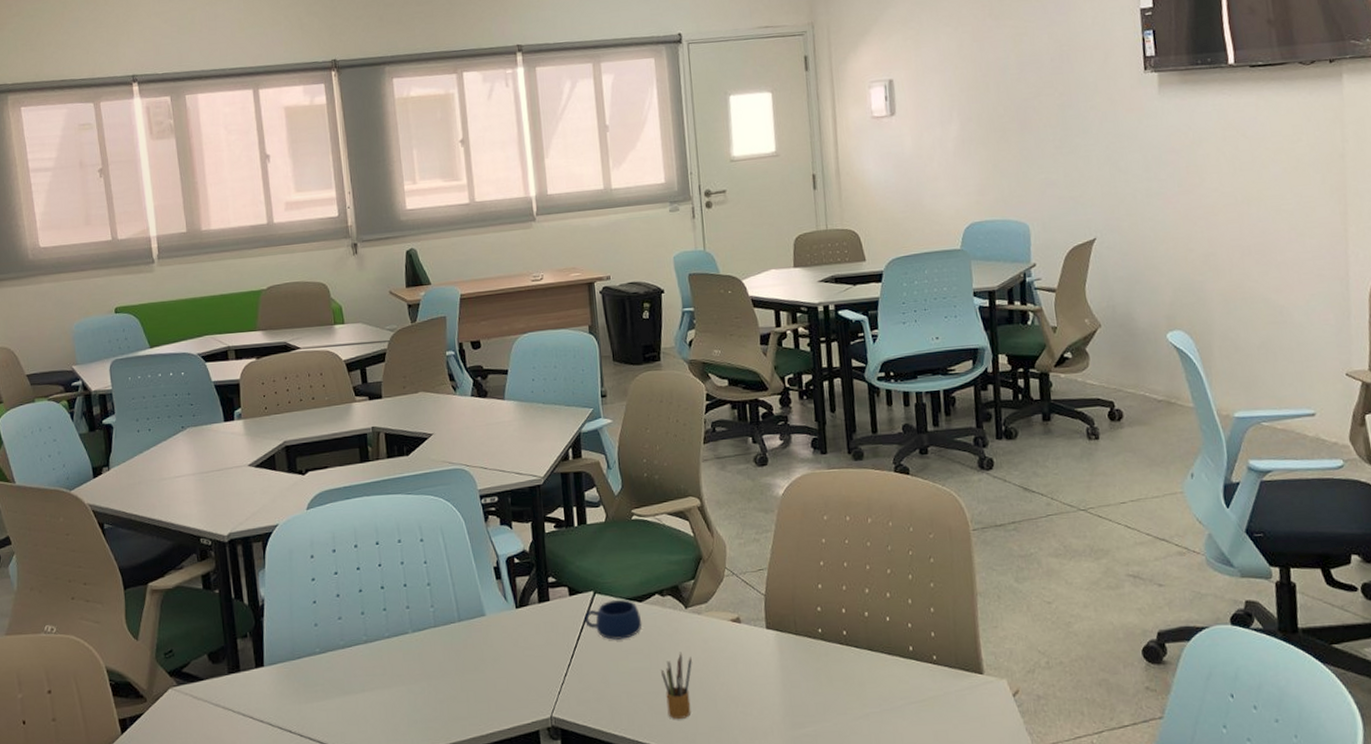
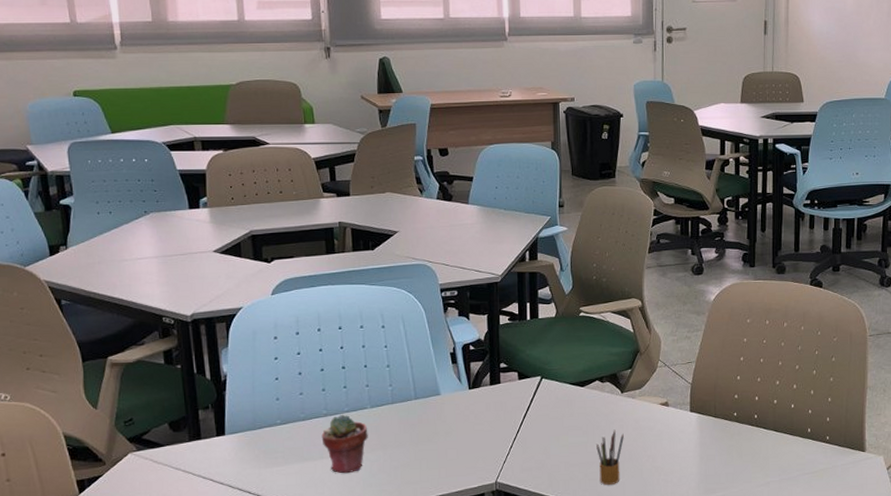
potted succulent: none [362,640,411,709] -> present [321,414,368,474]
mug: present [584,599,642,640] -> none [531,384,583,418]

